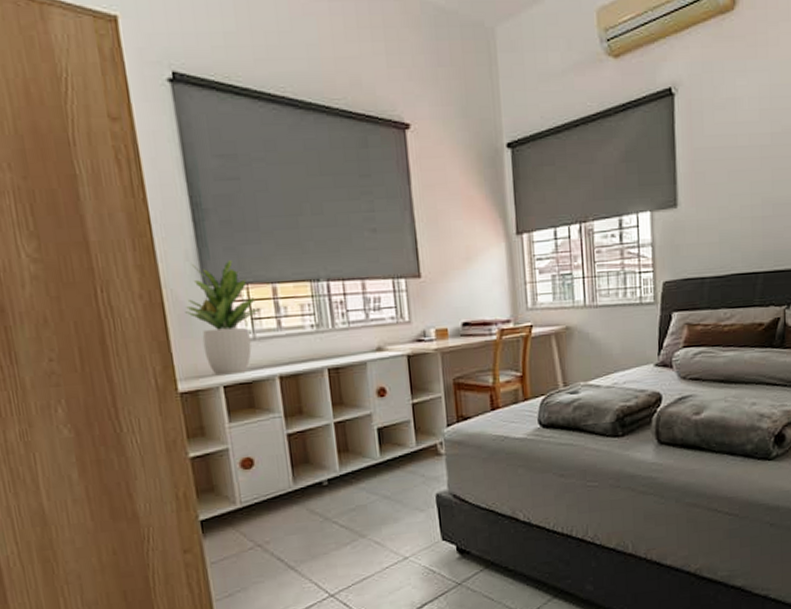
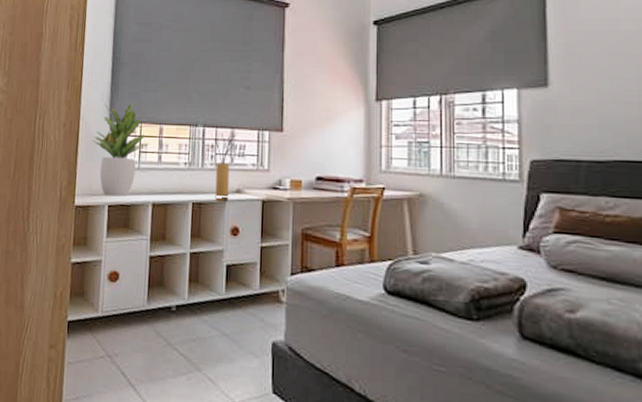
vase: none [344,283,369,364] -> present [215,131,238,203]

